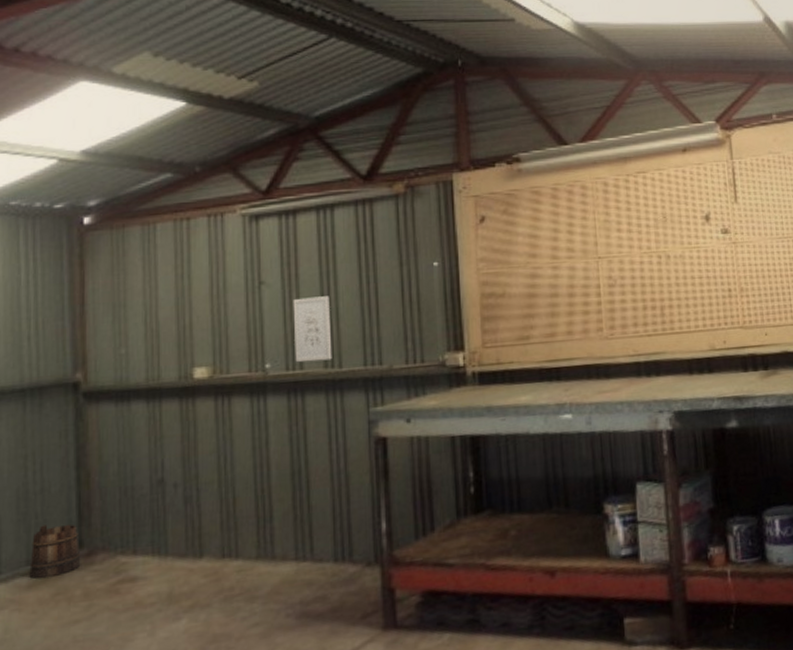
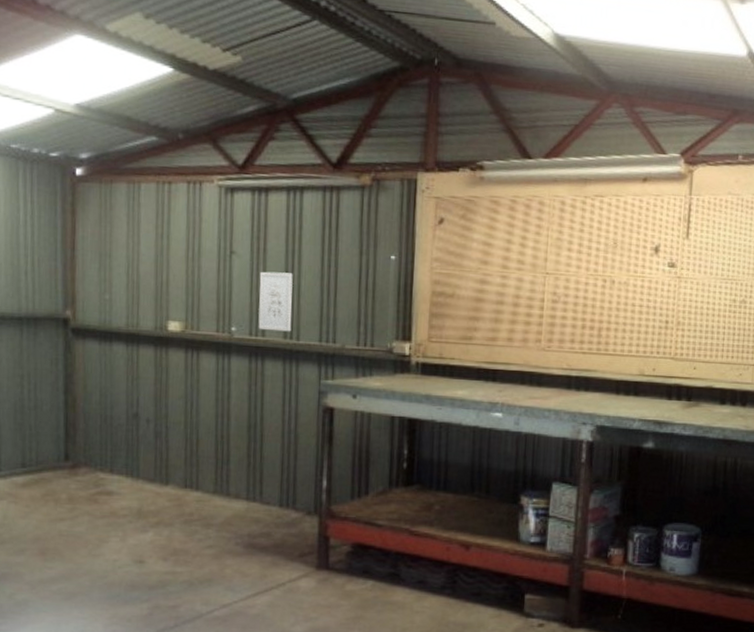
bucket: present [29,523,81,580] -> none [24,436,67,481]

